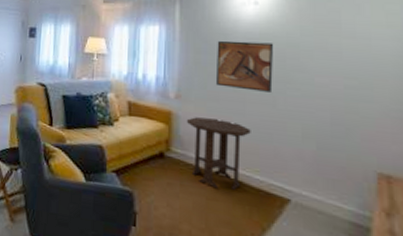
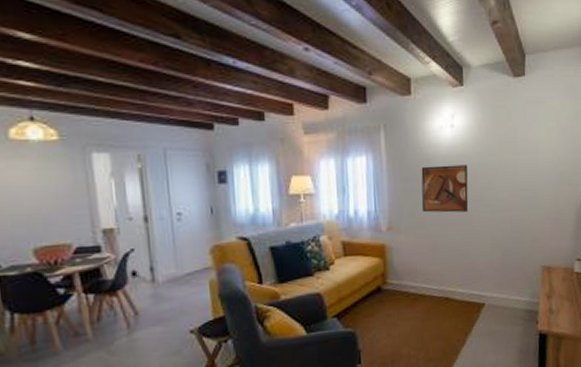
side table: present [186,117,251,190] -> none [398,244,453,309]

